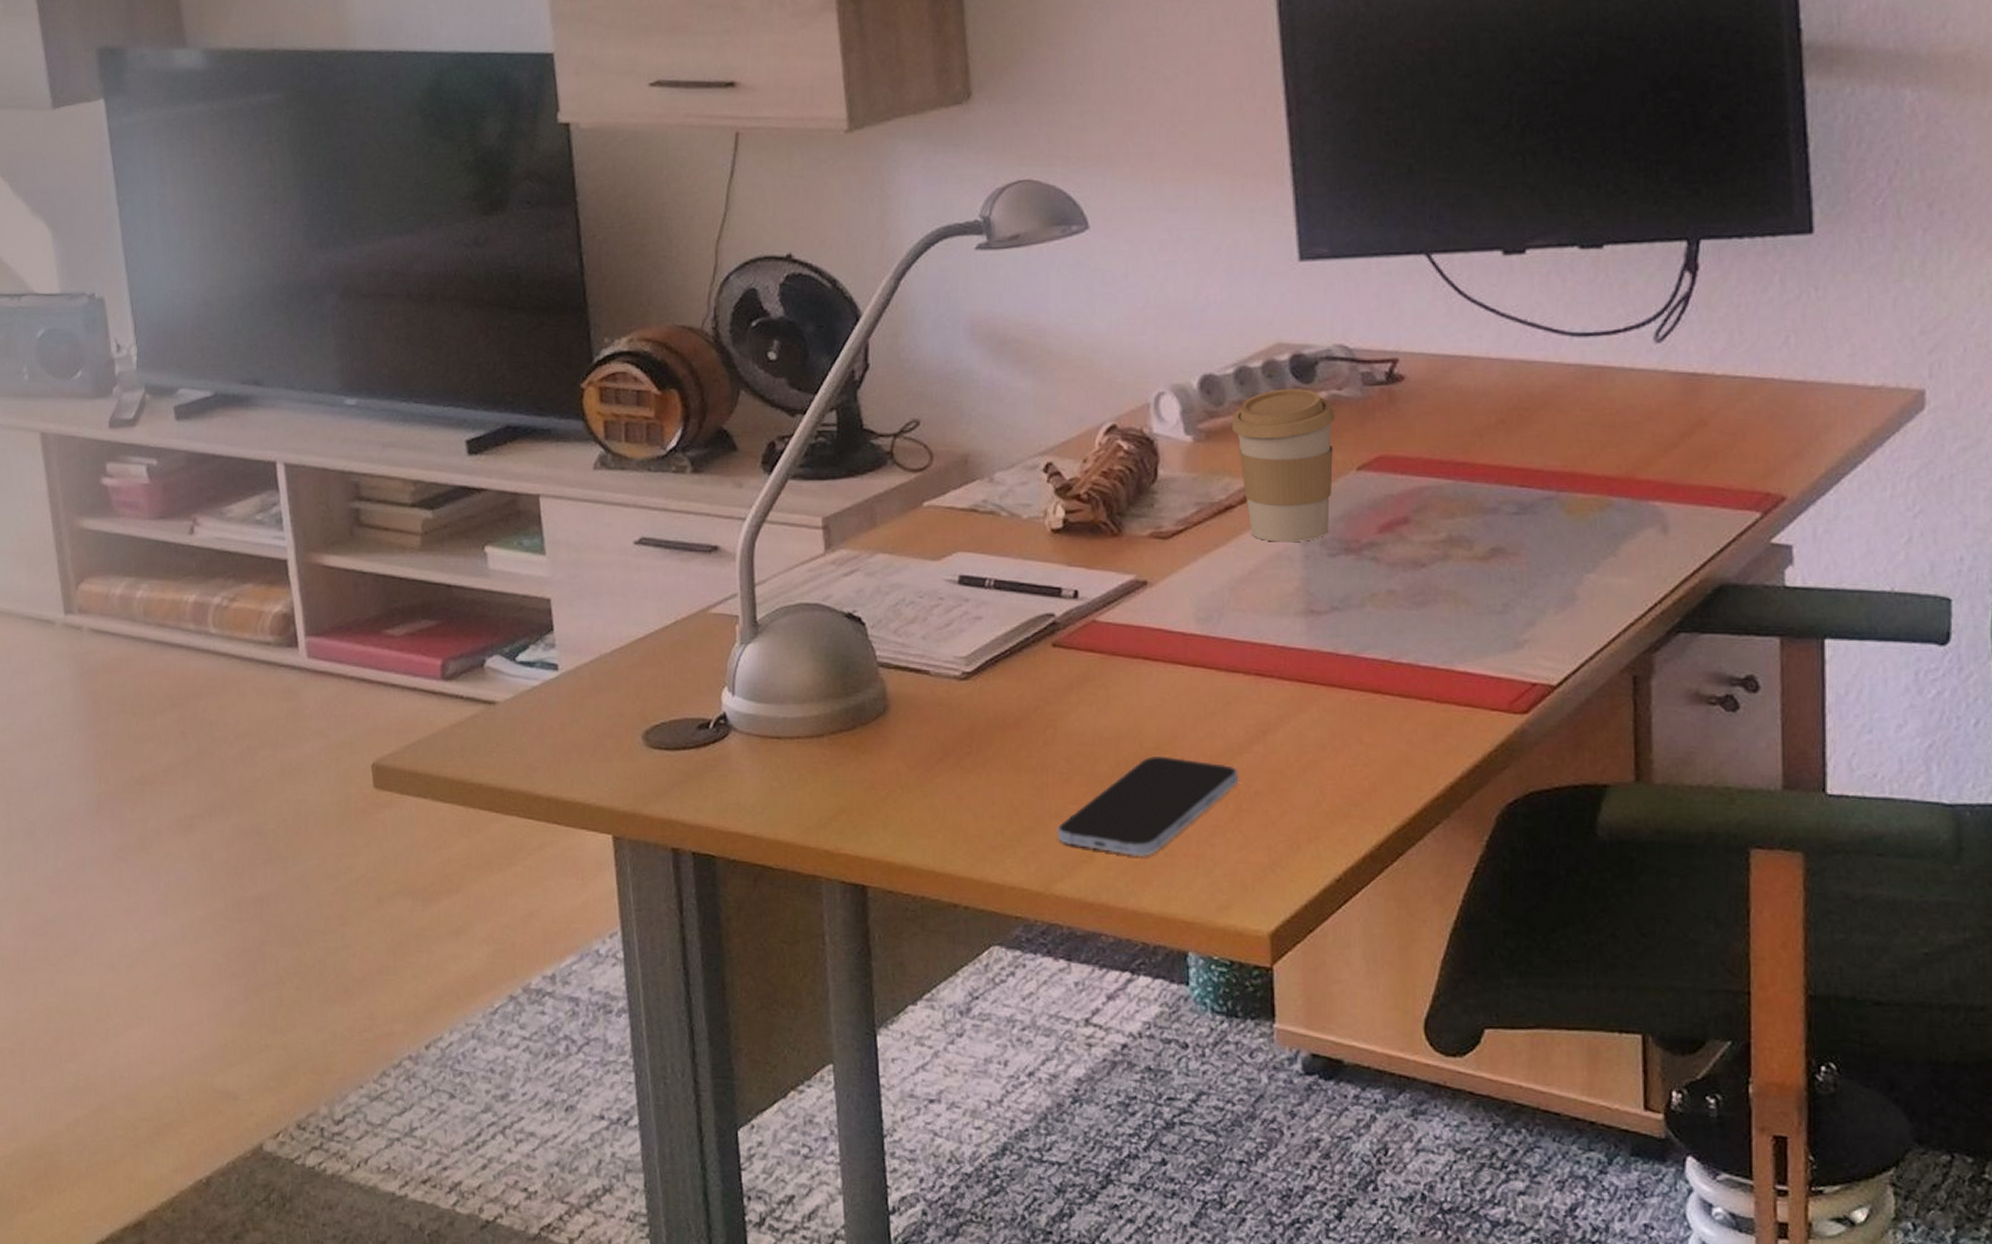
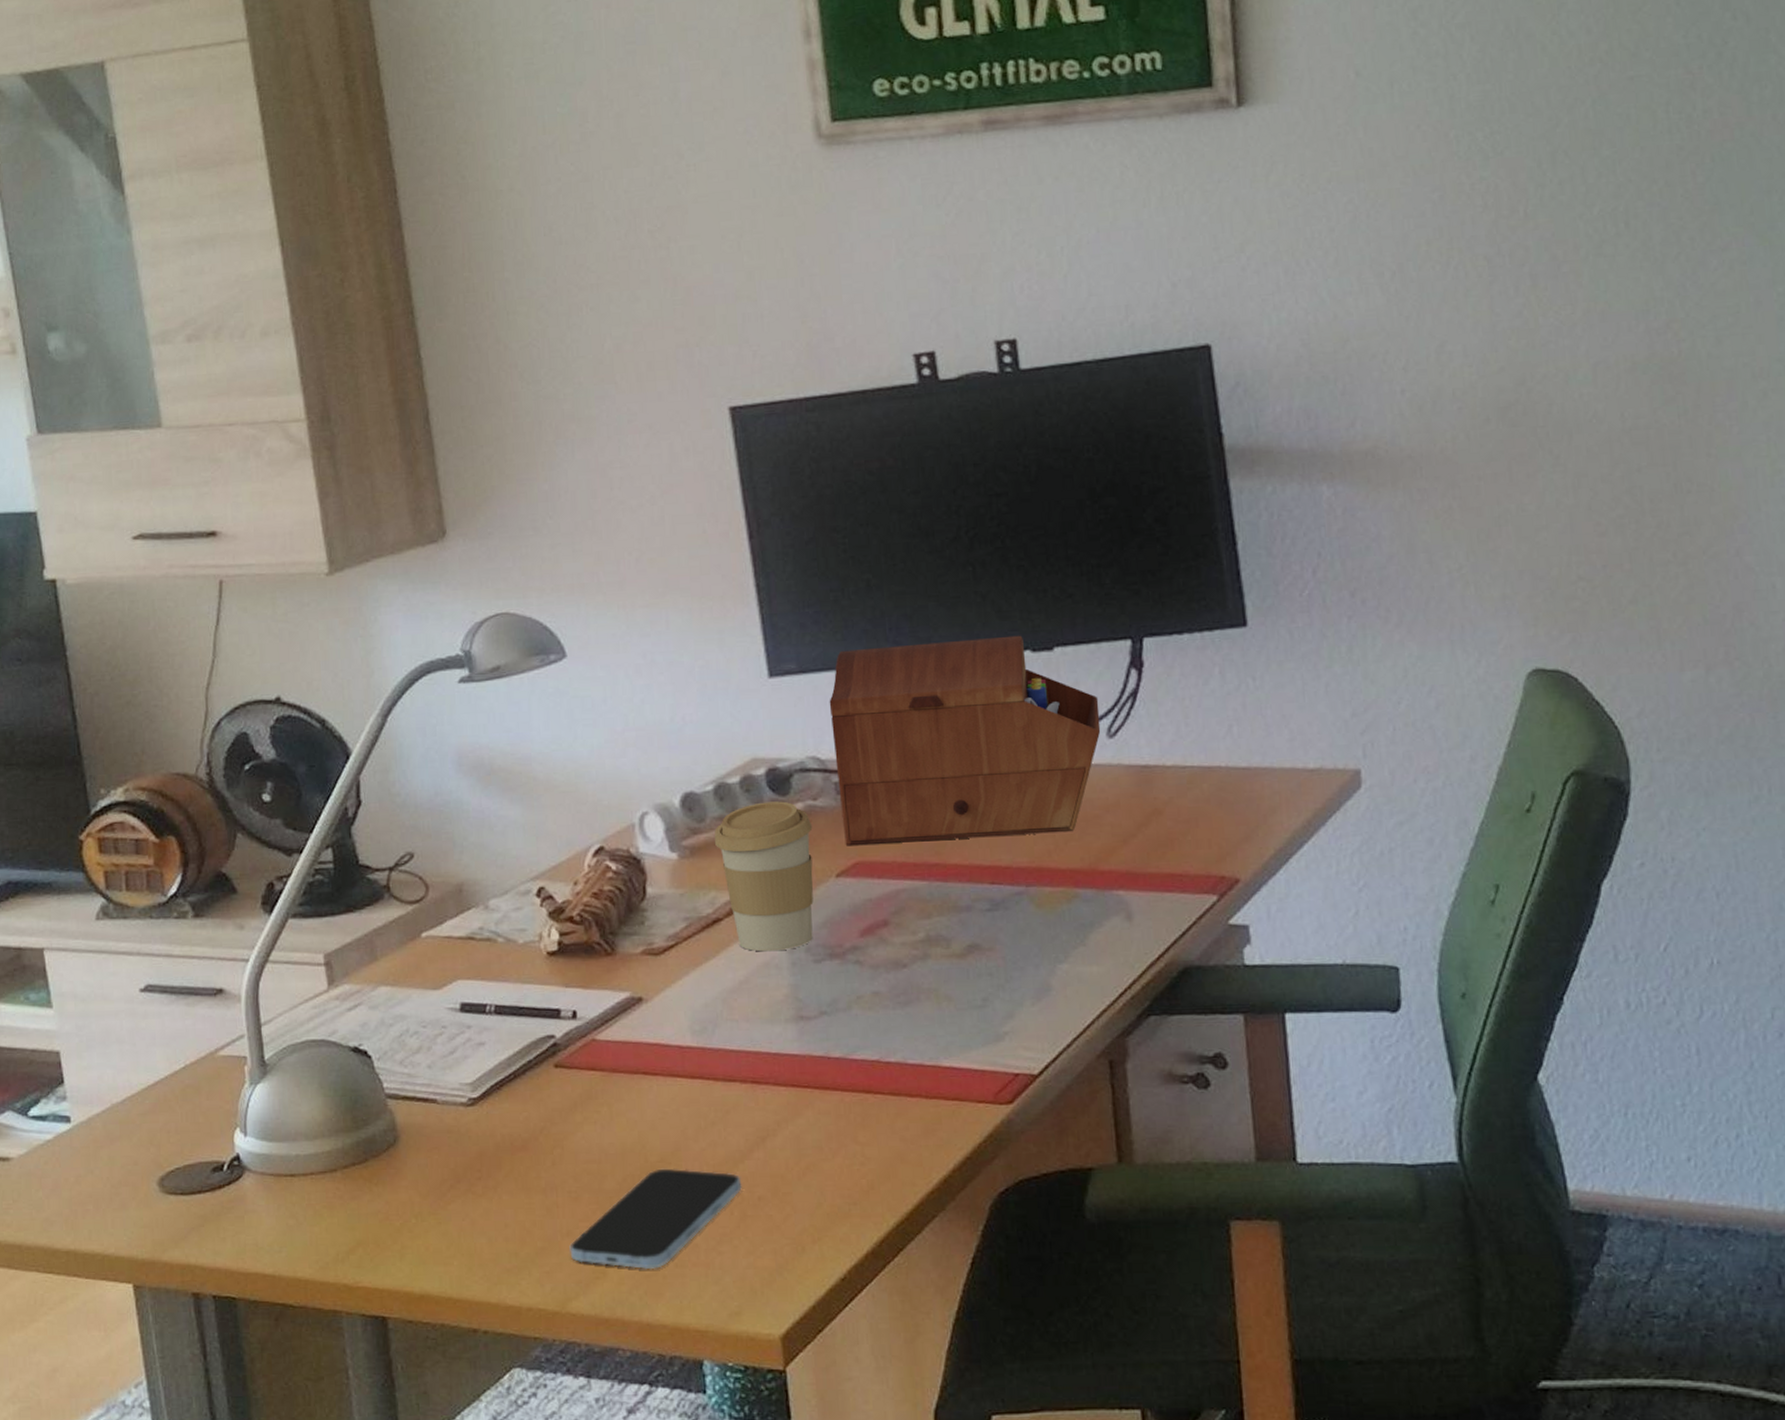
sewing box: none [1361,230,1648,440] -> present [829,635,1101,846]

